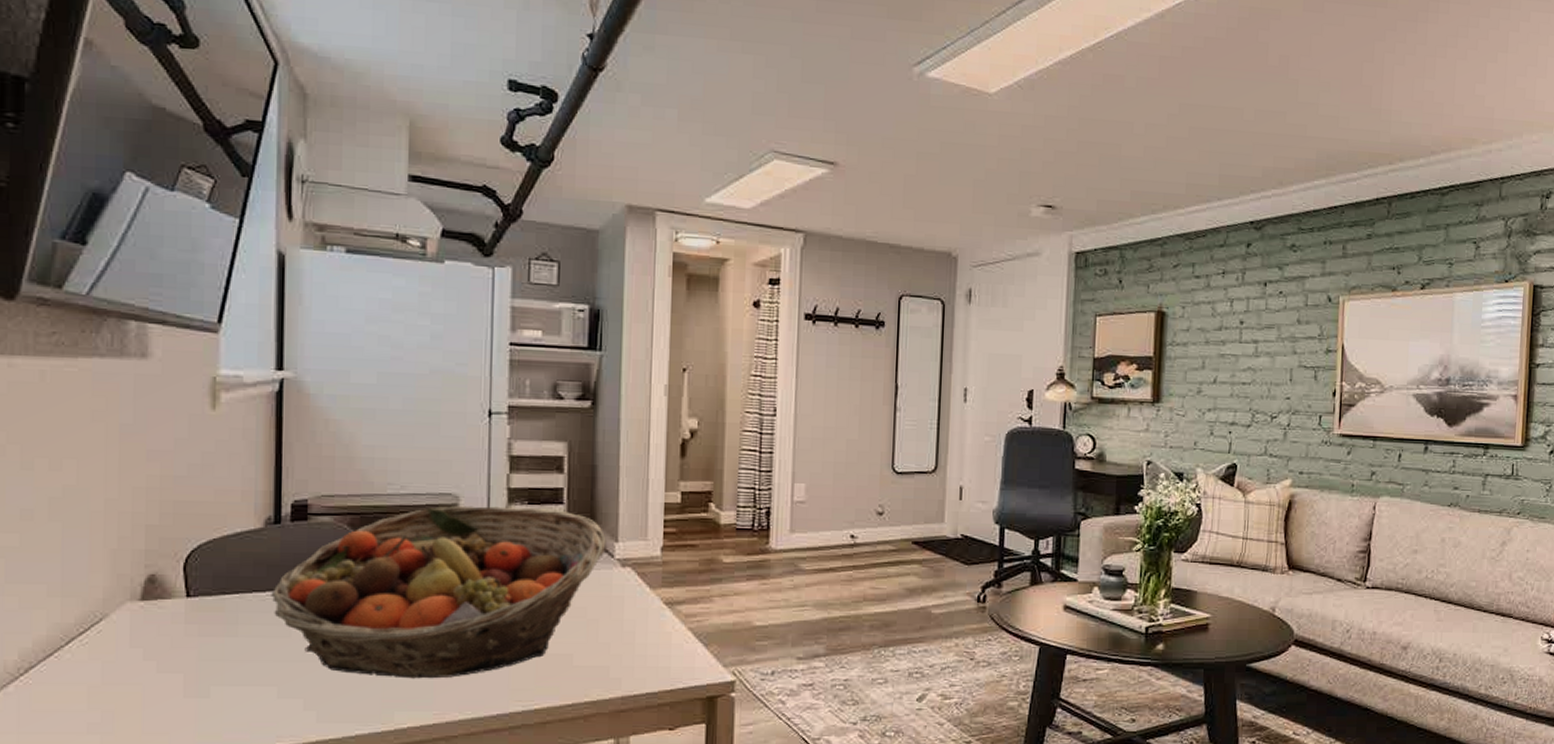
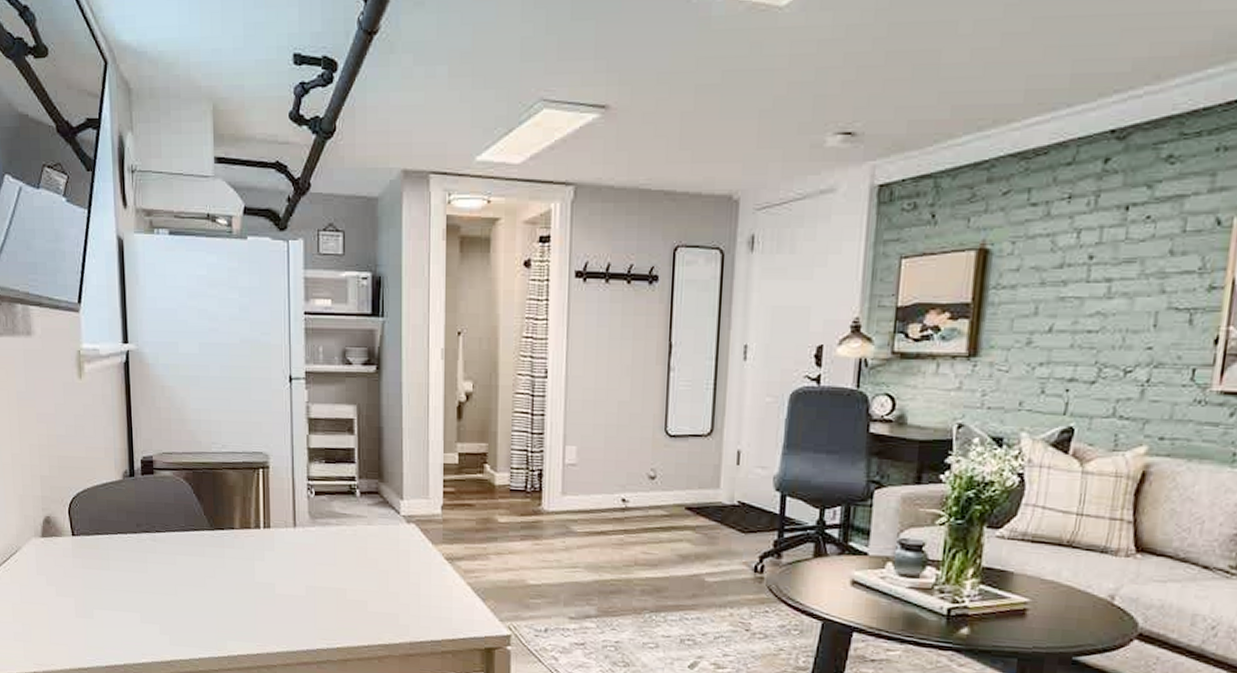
fruit basket: present [271,505,606,679] -> none [131,463,393,615]

